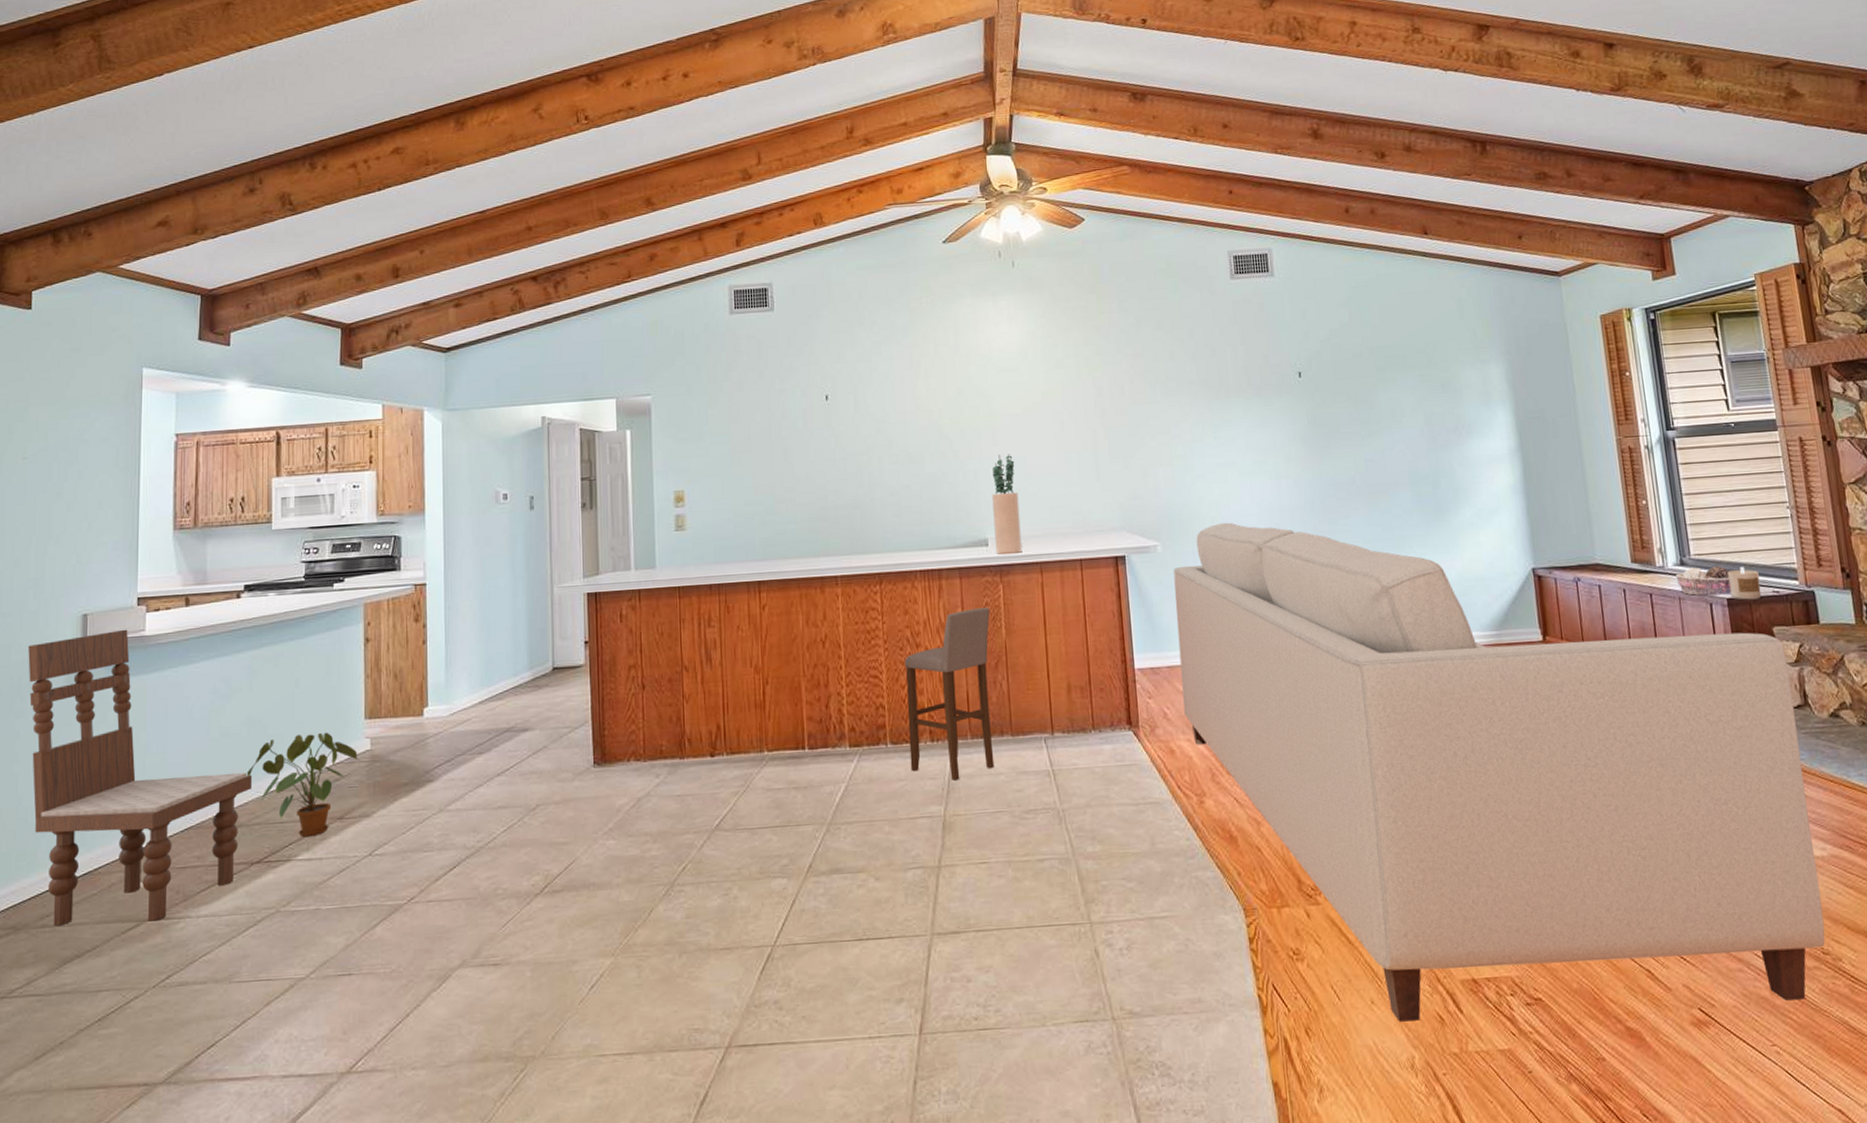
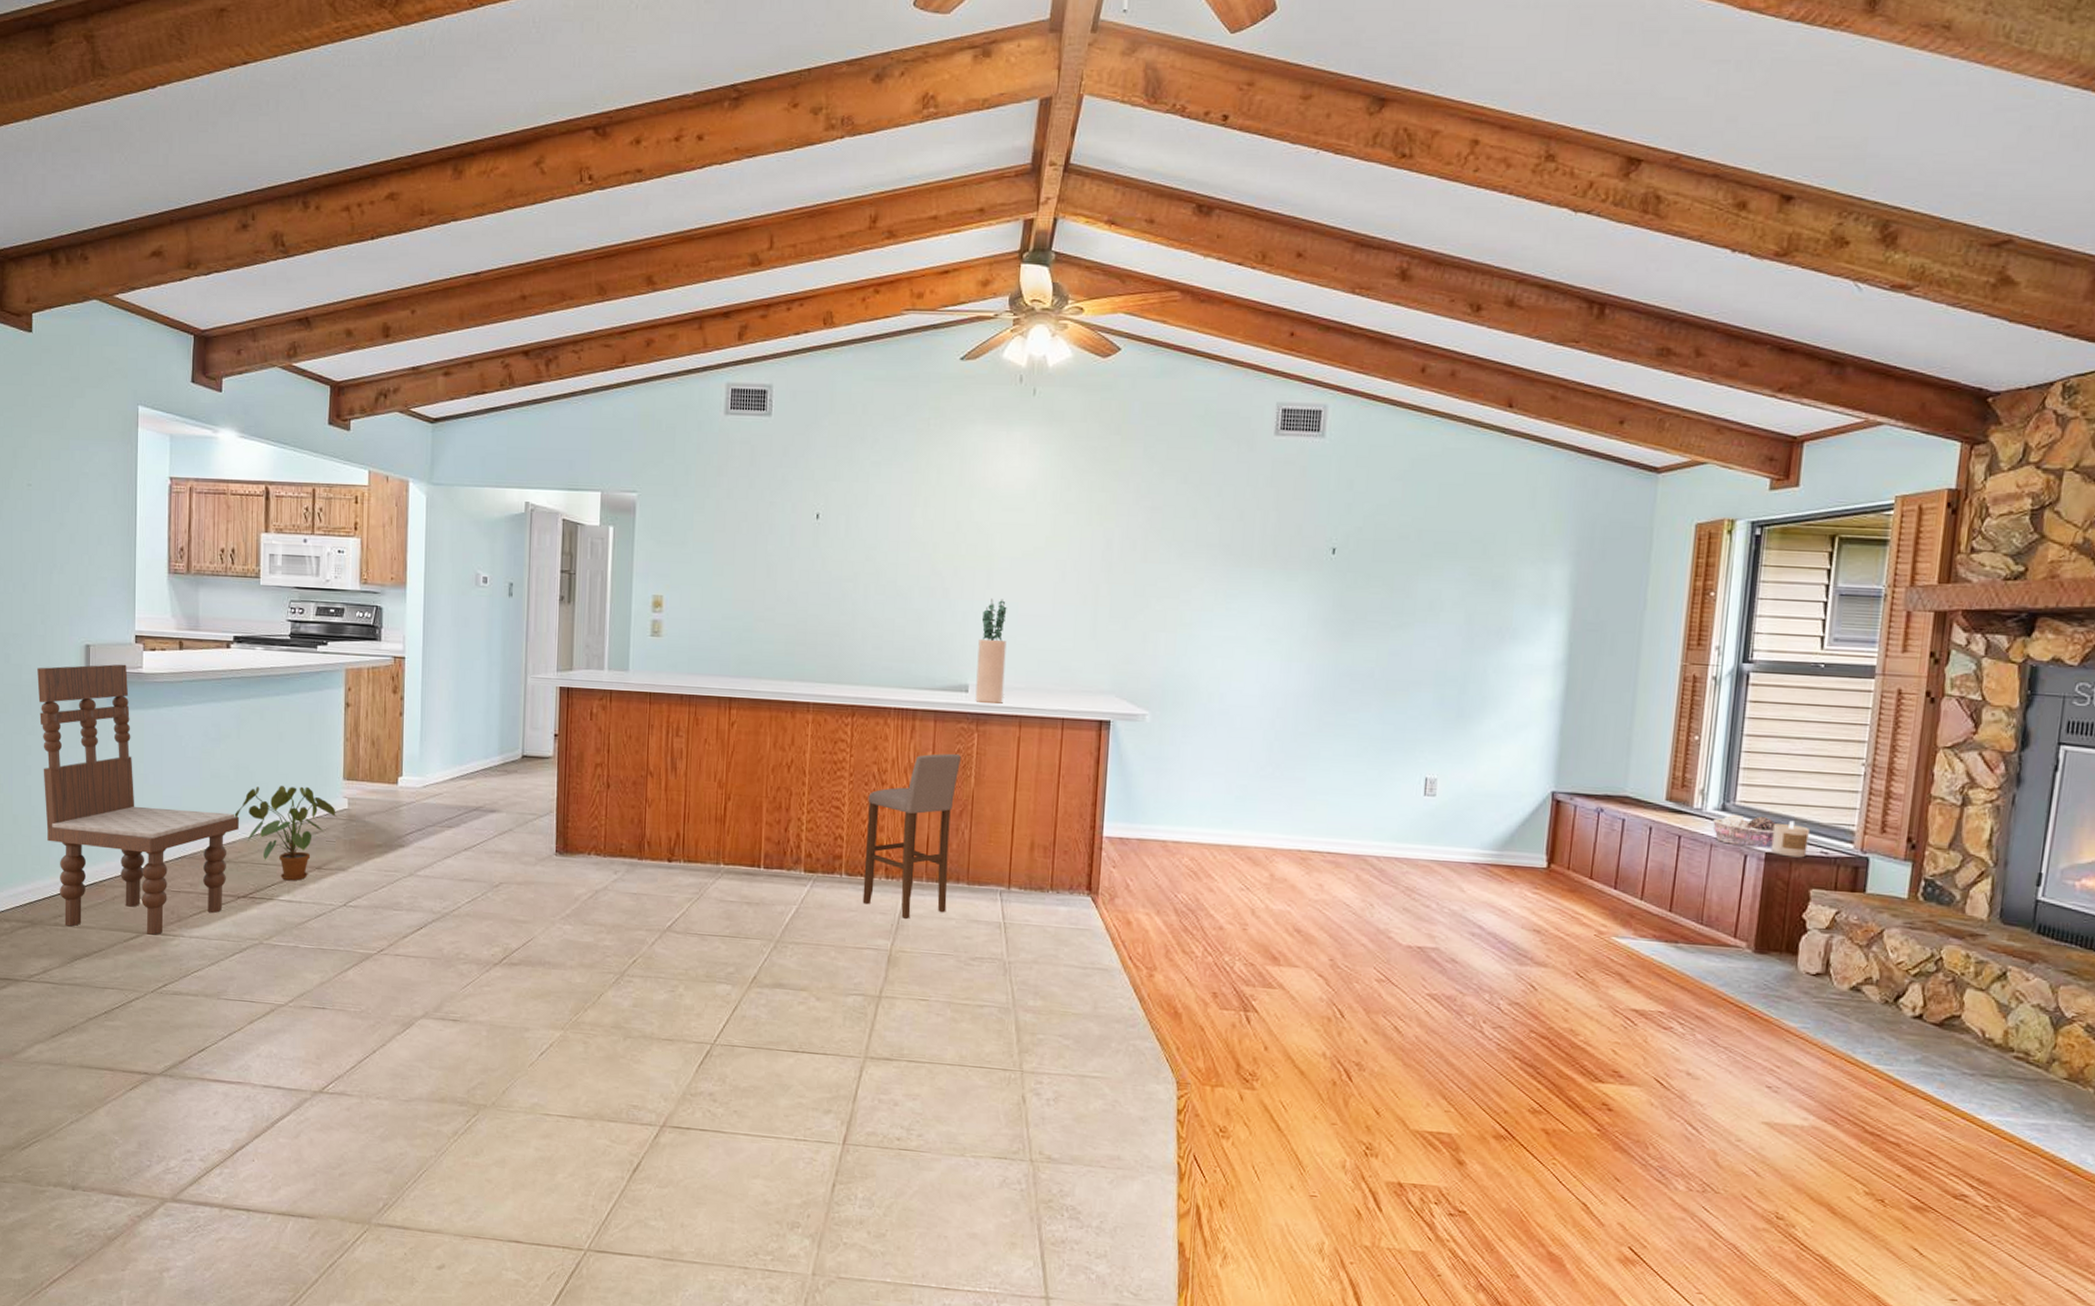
sofa: present [1173,522,1826,1022] -> none [1147,699,1818,1257]

